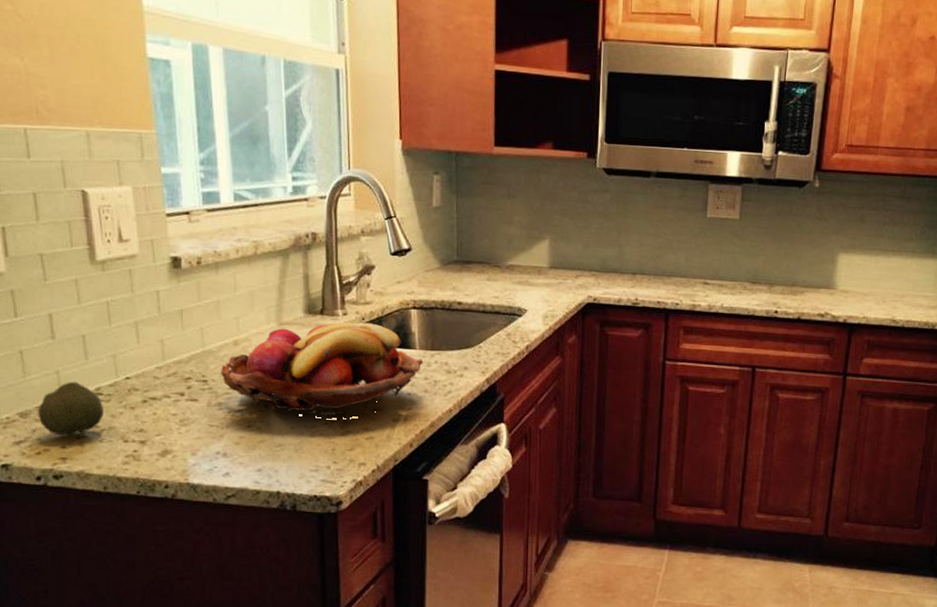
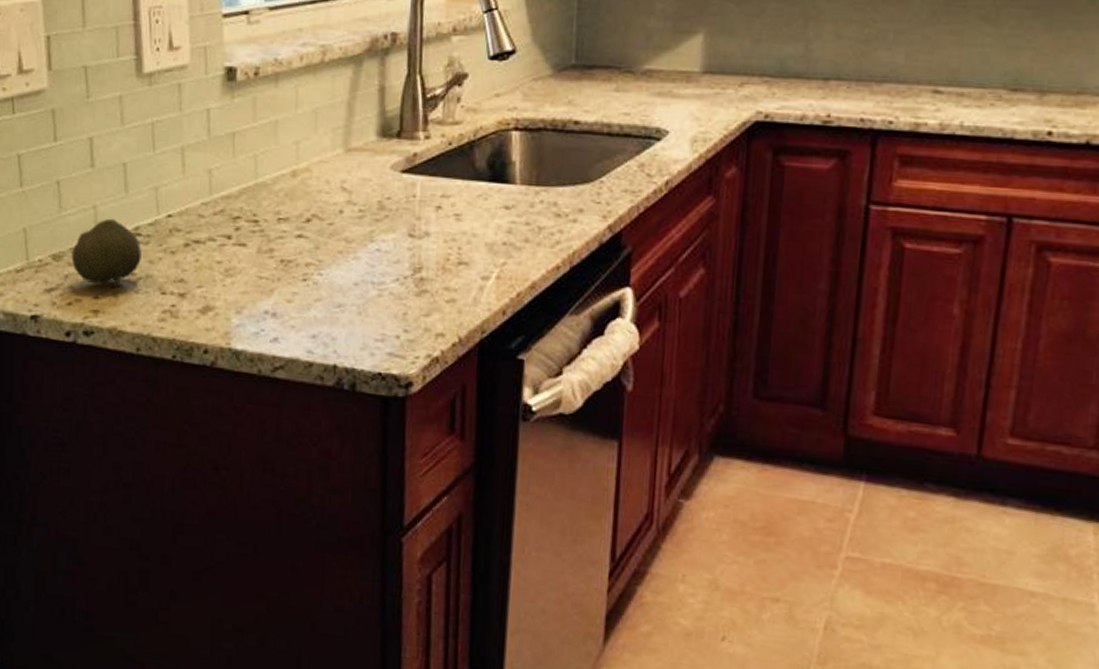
fruit basket: present [221,322,424,418] -> none [275,147,526,274]

